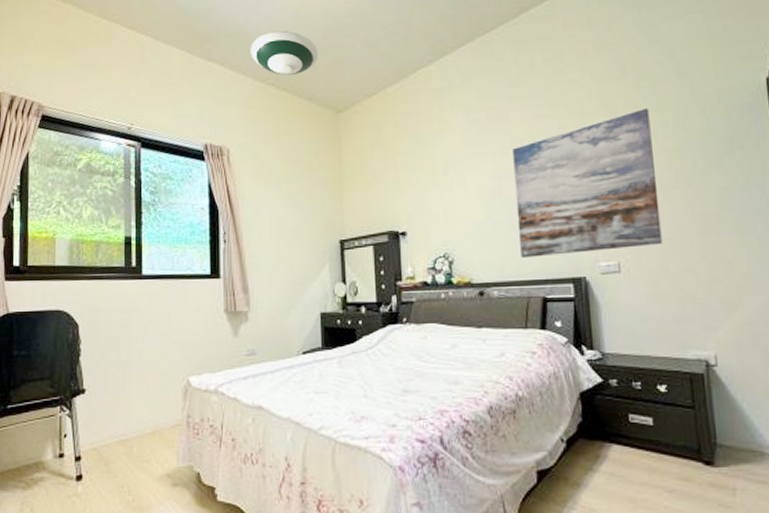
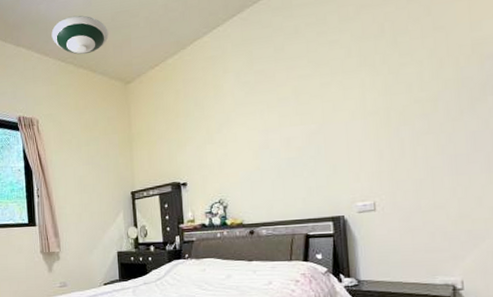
wall art: present [513,108,662,258] -> none [279,62,415,201]

